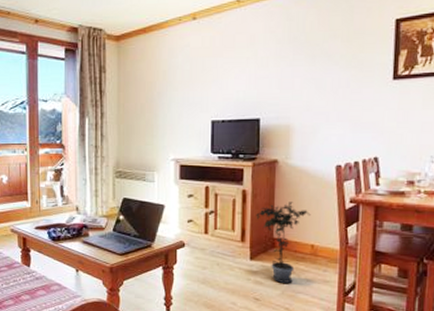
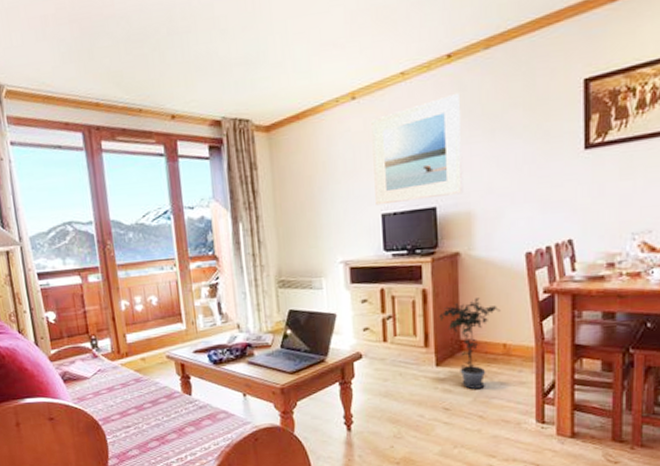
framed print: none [207,21,288,113] -> present [371,92,464,206]

